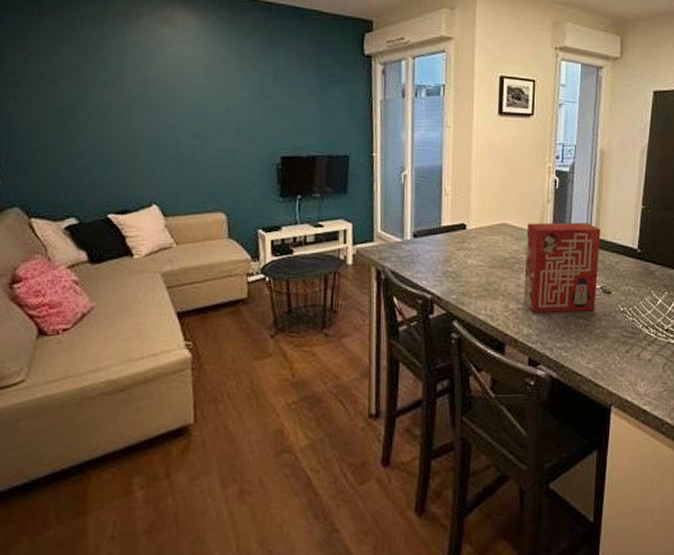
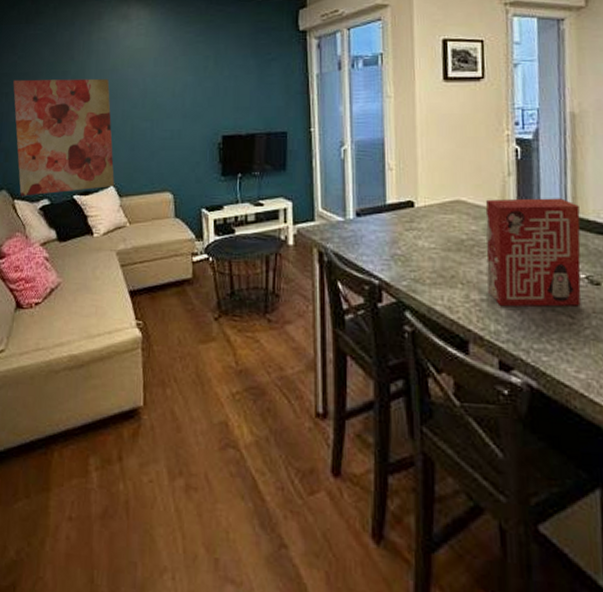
wall art: none [23,81,158,215] -> present [13,78,114,196]

